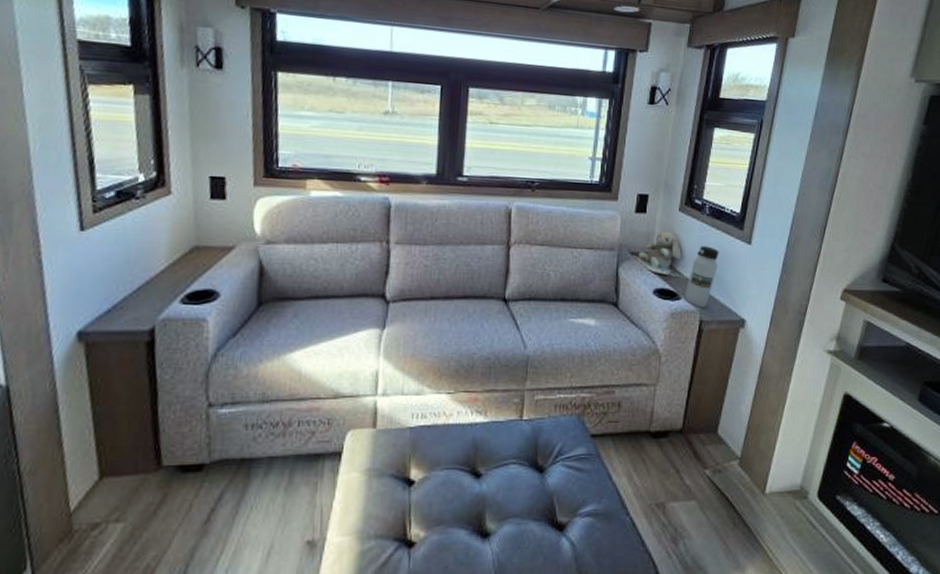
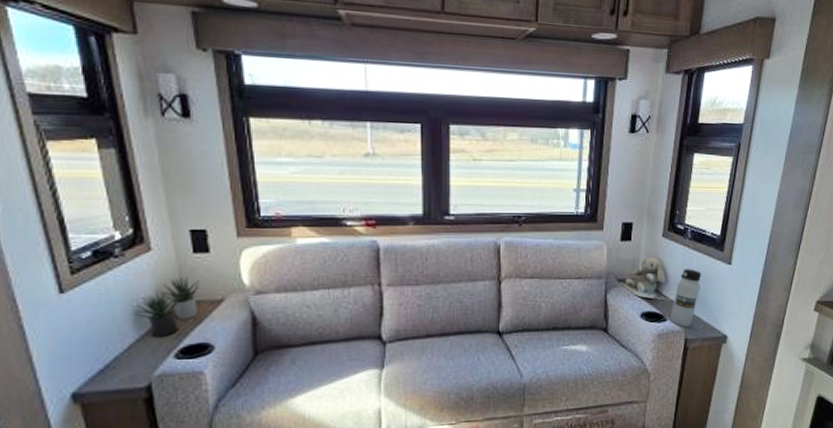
succulent plant: none [147,221,213,282] -> present [134,276,199,338]

